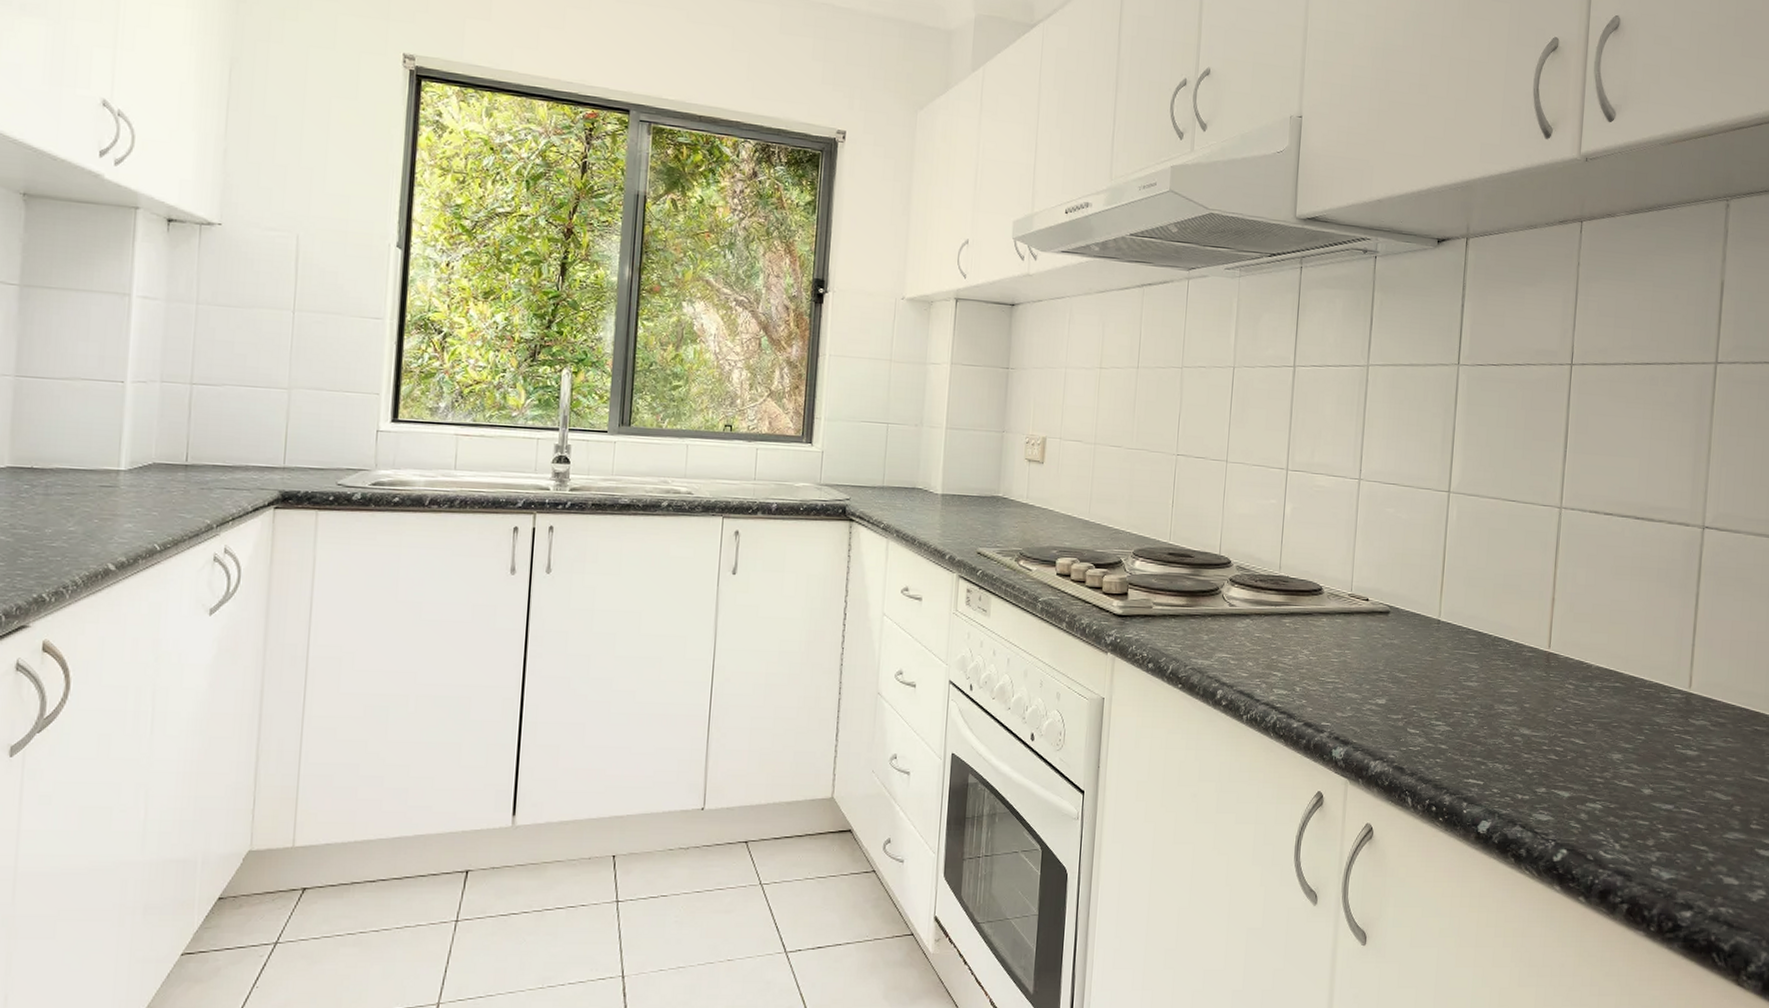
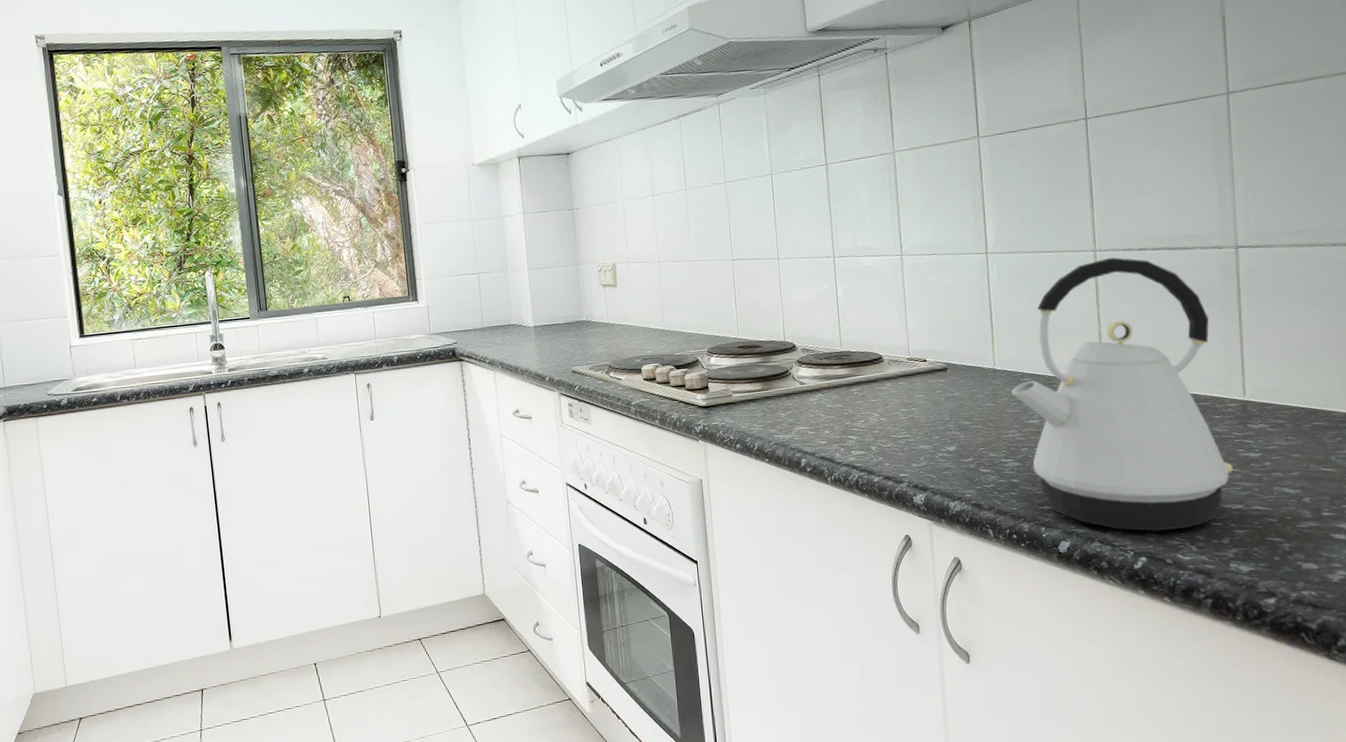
kettle: none [1452,517,1669,824] -> present [1011,257,1234,532]

